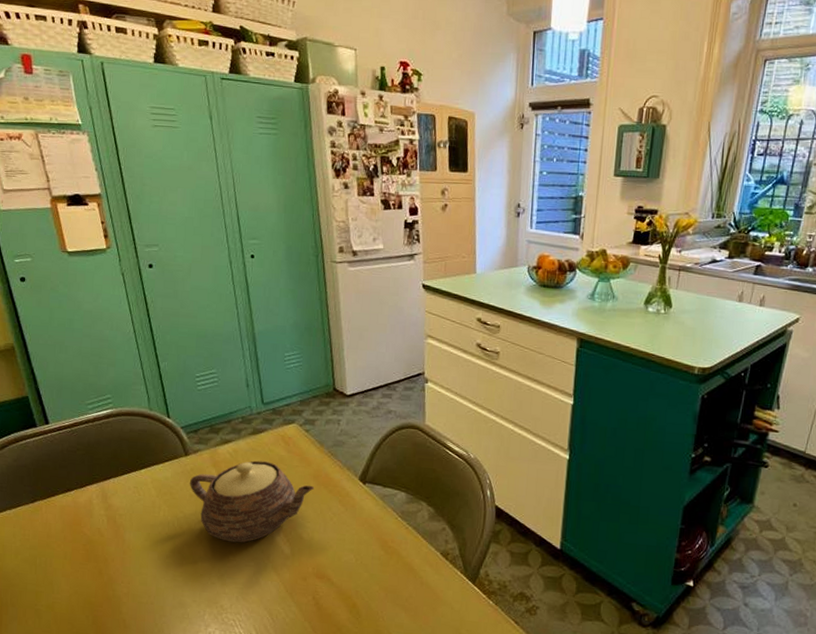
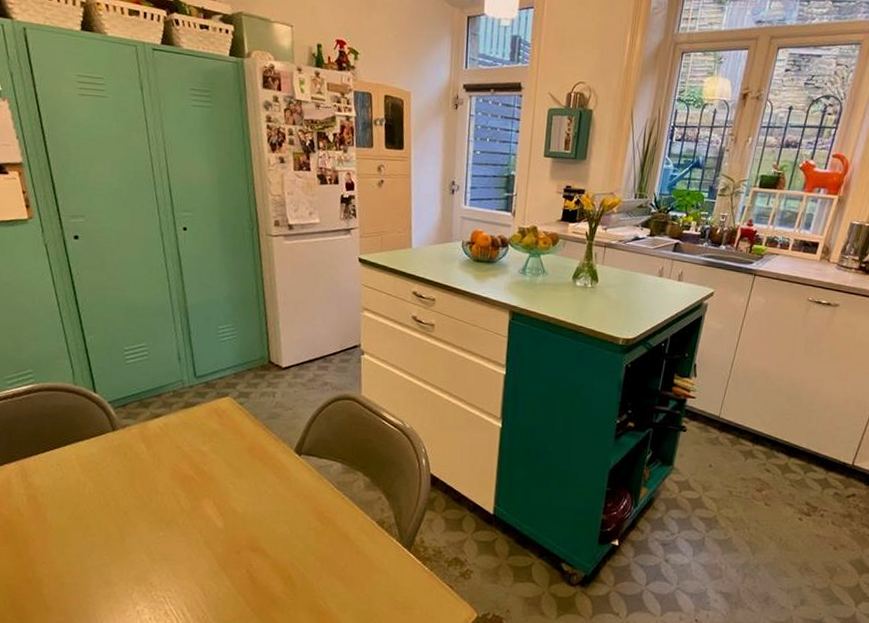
teapot: present [189,460,315,543] -> none [116,434,249,519]

